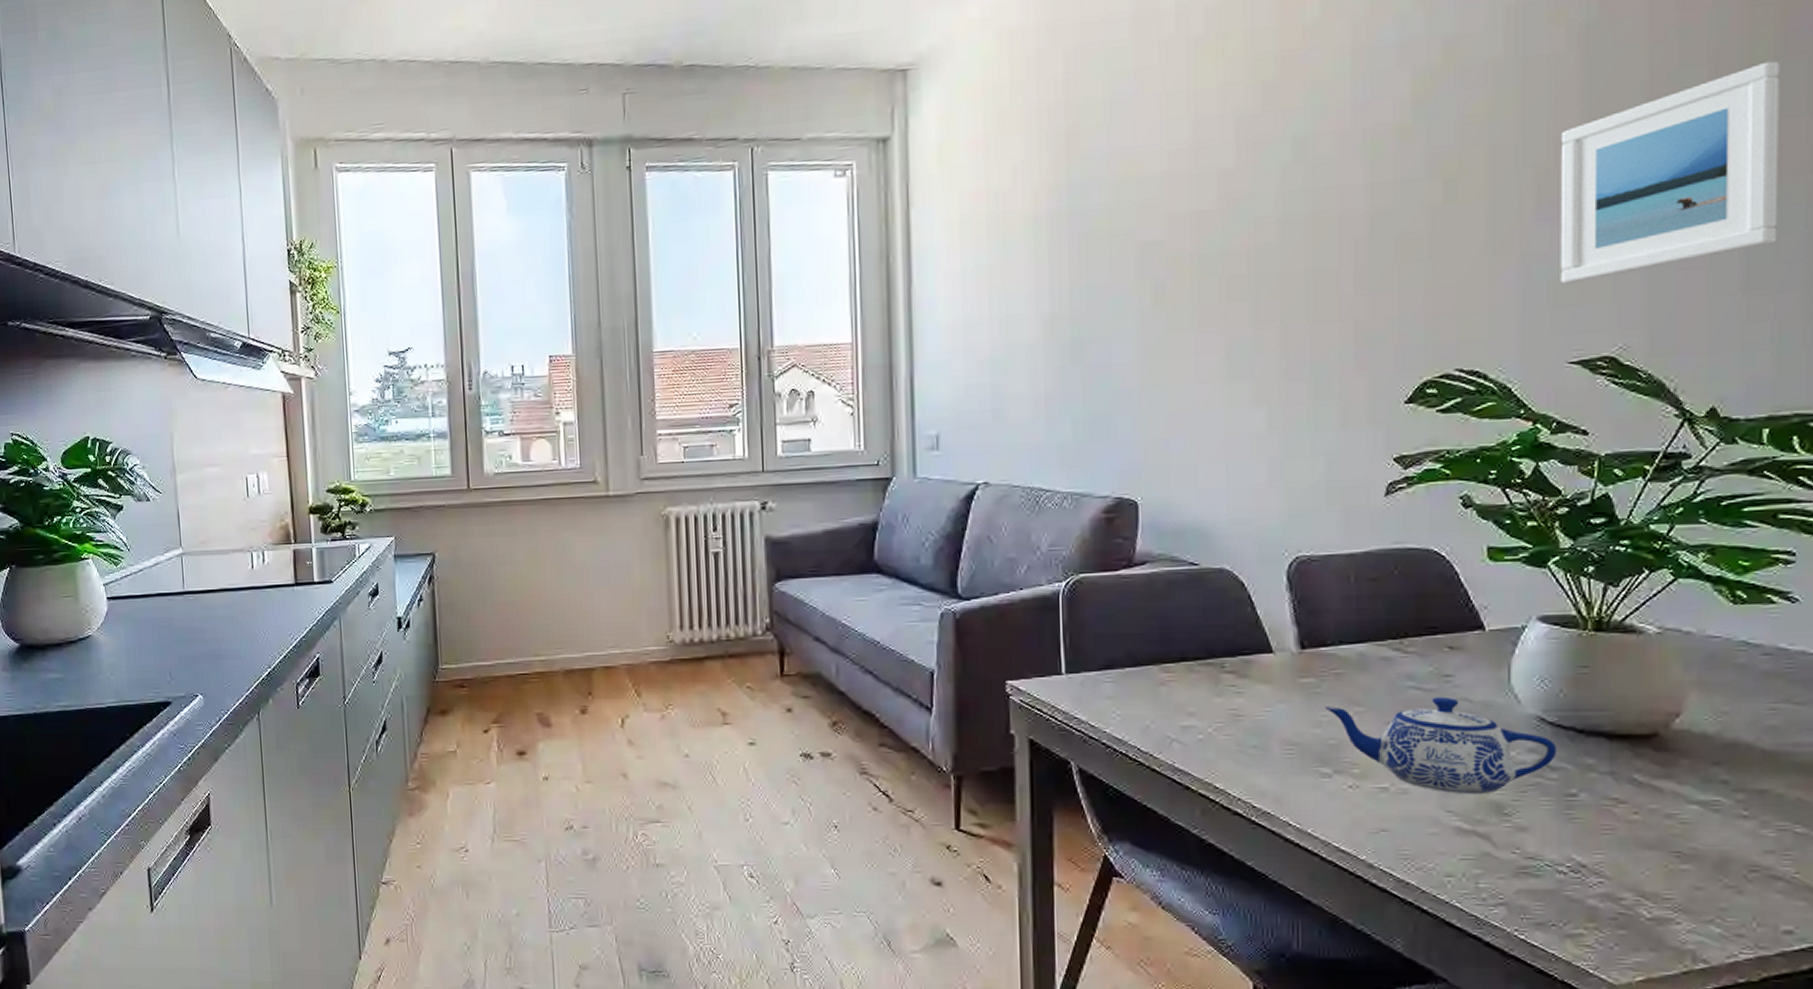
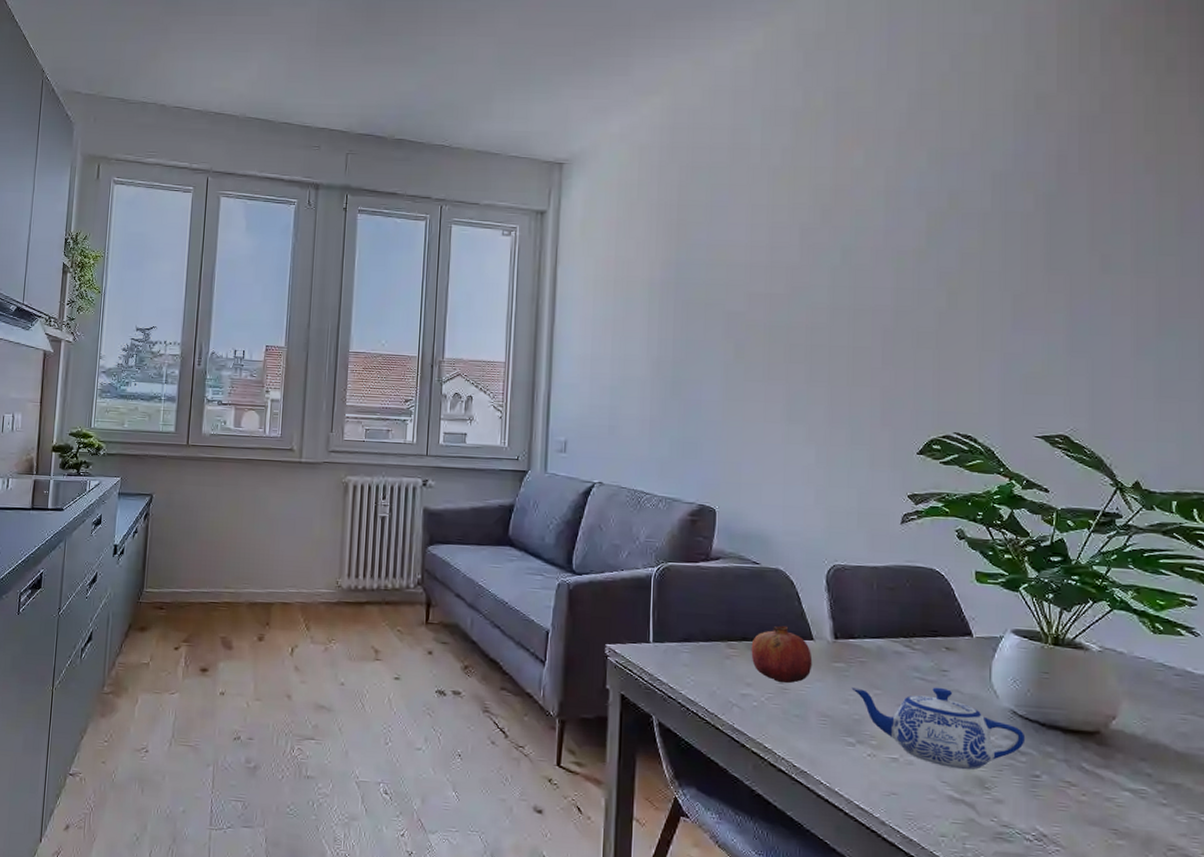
fruit: none [1192,638,1273,709] -> present [751,626,813,684]
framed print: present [1560,61,1780,284] -> none [1029,236,1180,378]

